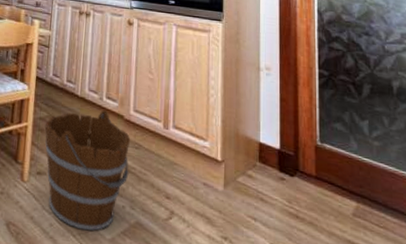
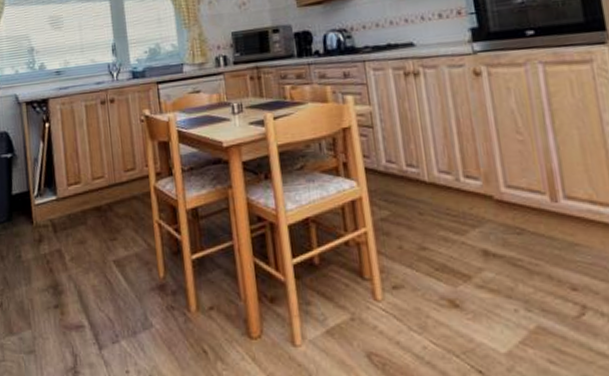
bucket: present [44,110,131,231] -> none [389,193,515,348]

